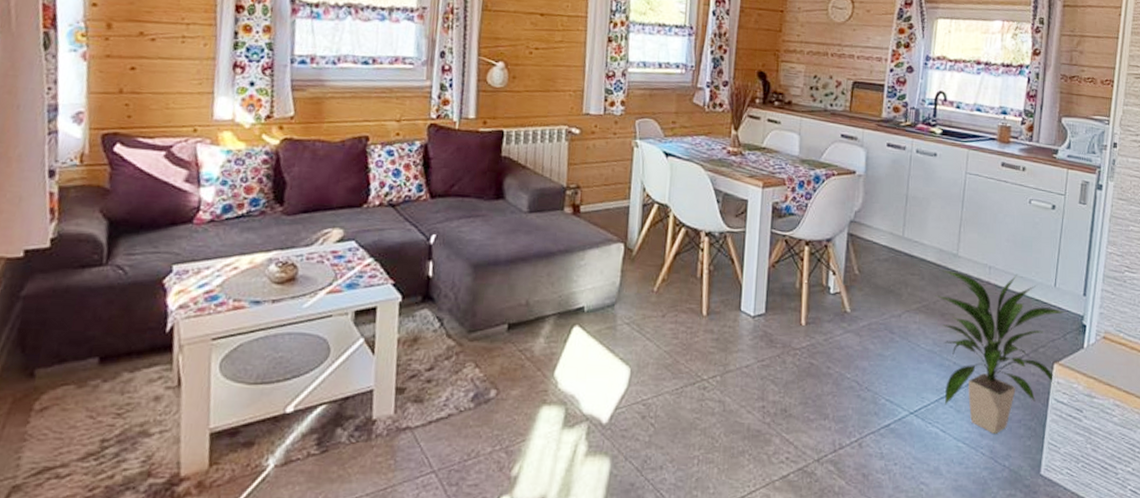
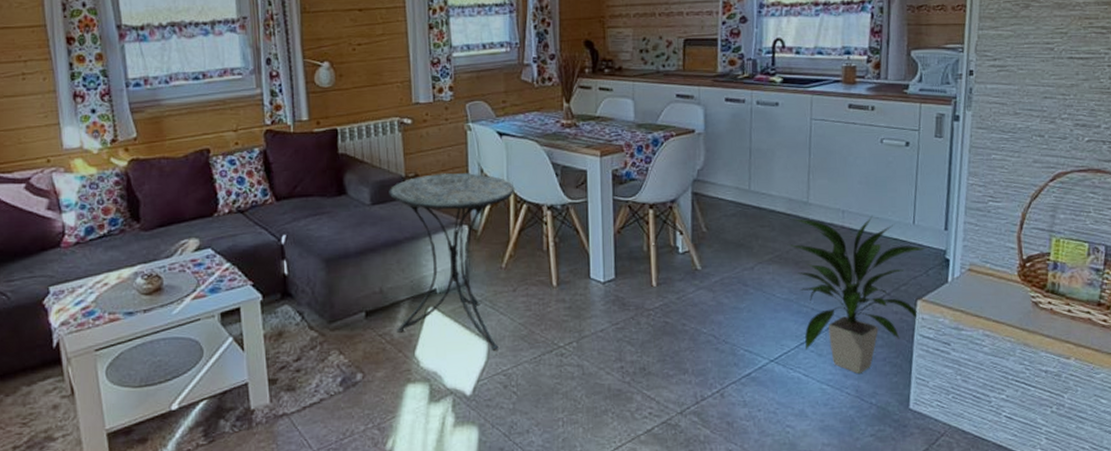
side table: none [537,187,675,376] -> present [389,173,515,349]

